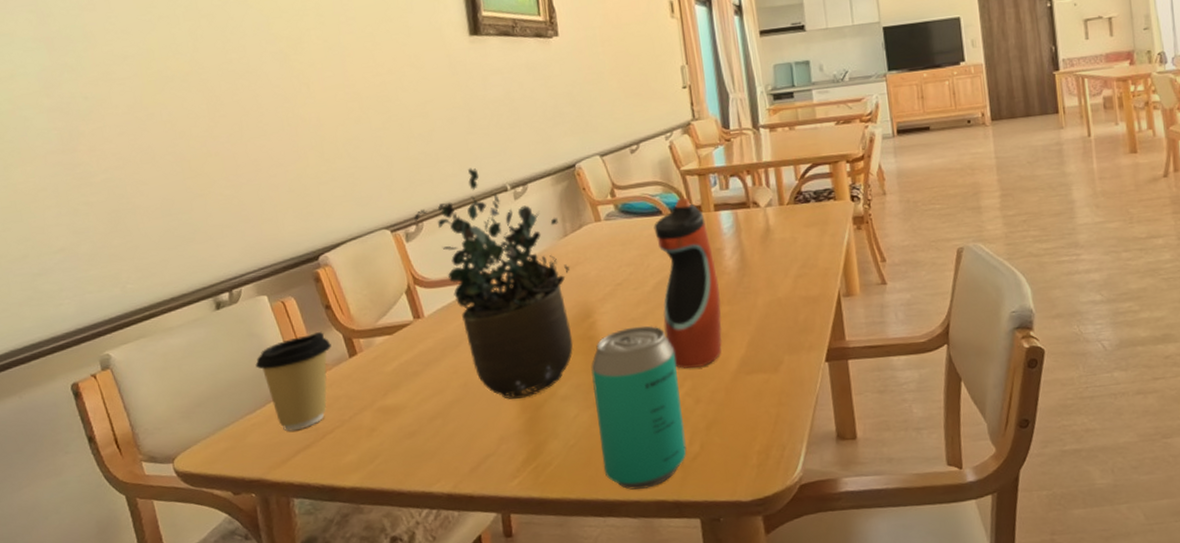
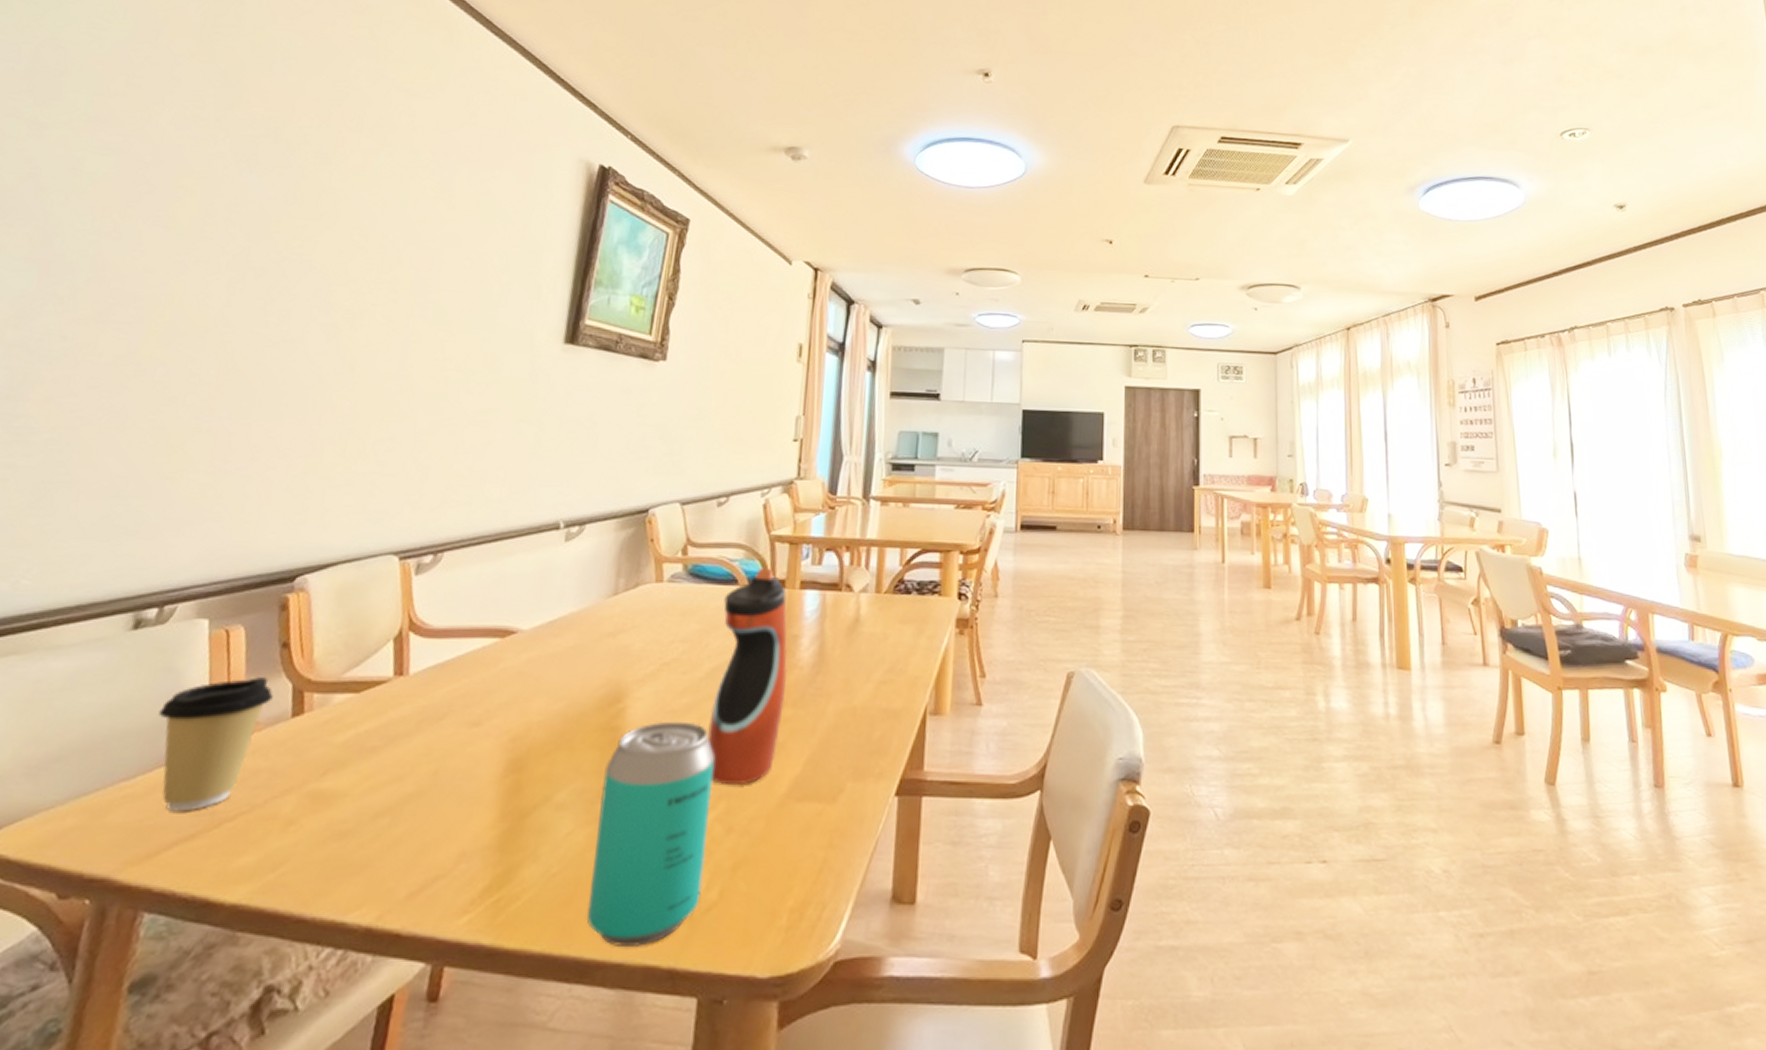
potted plant: present [414,167,573,400] -> none [433,495,611,802]

